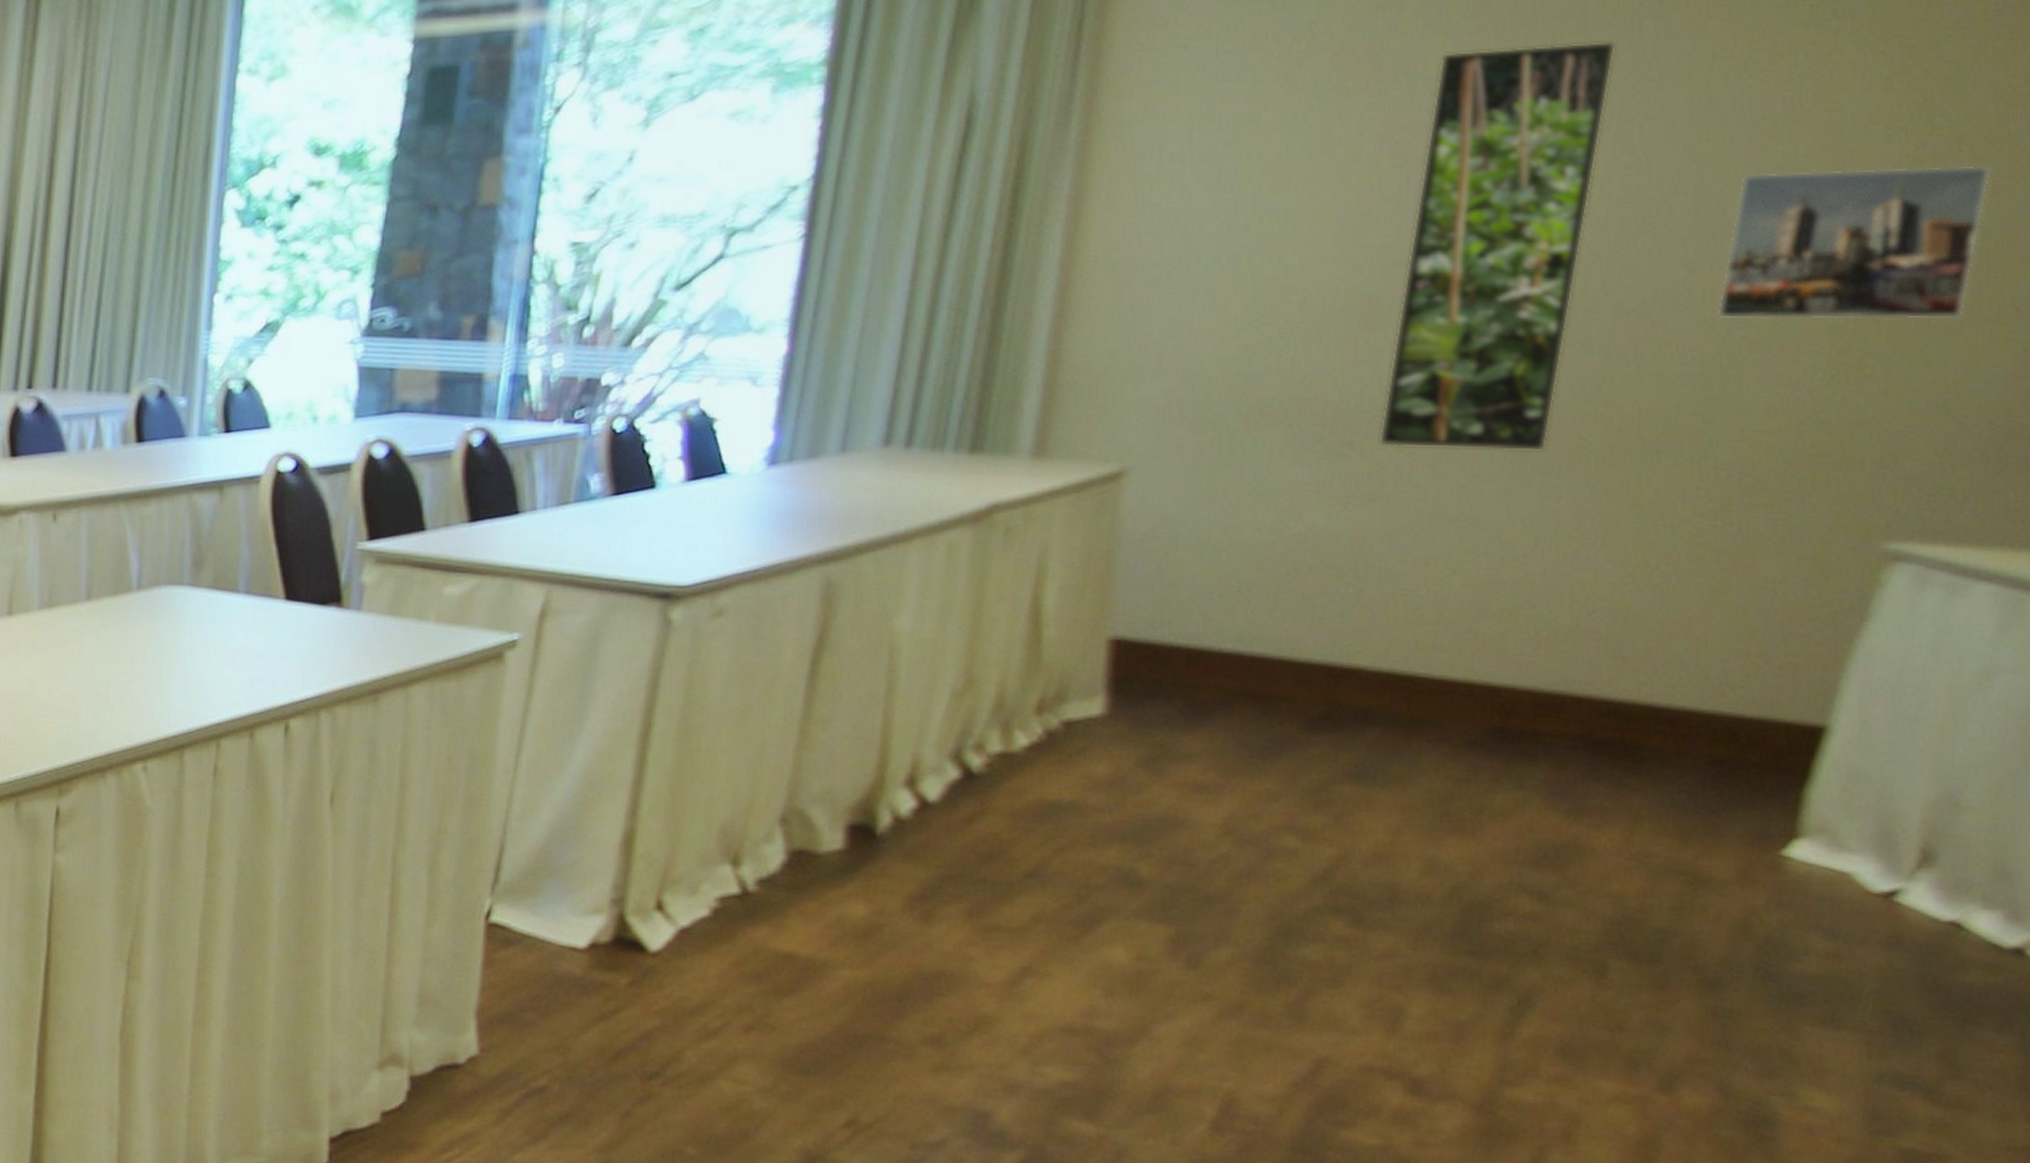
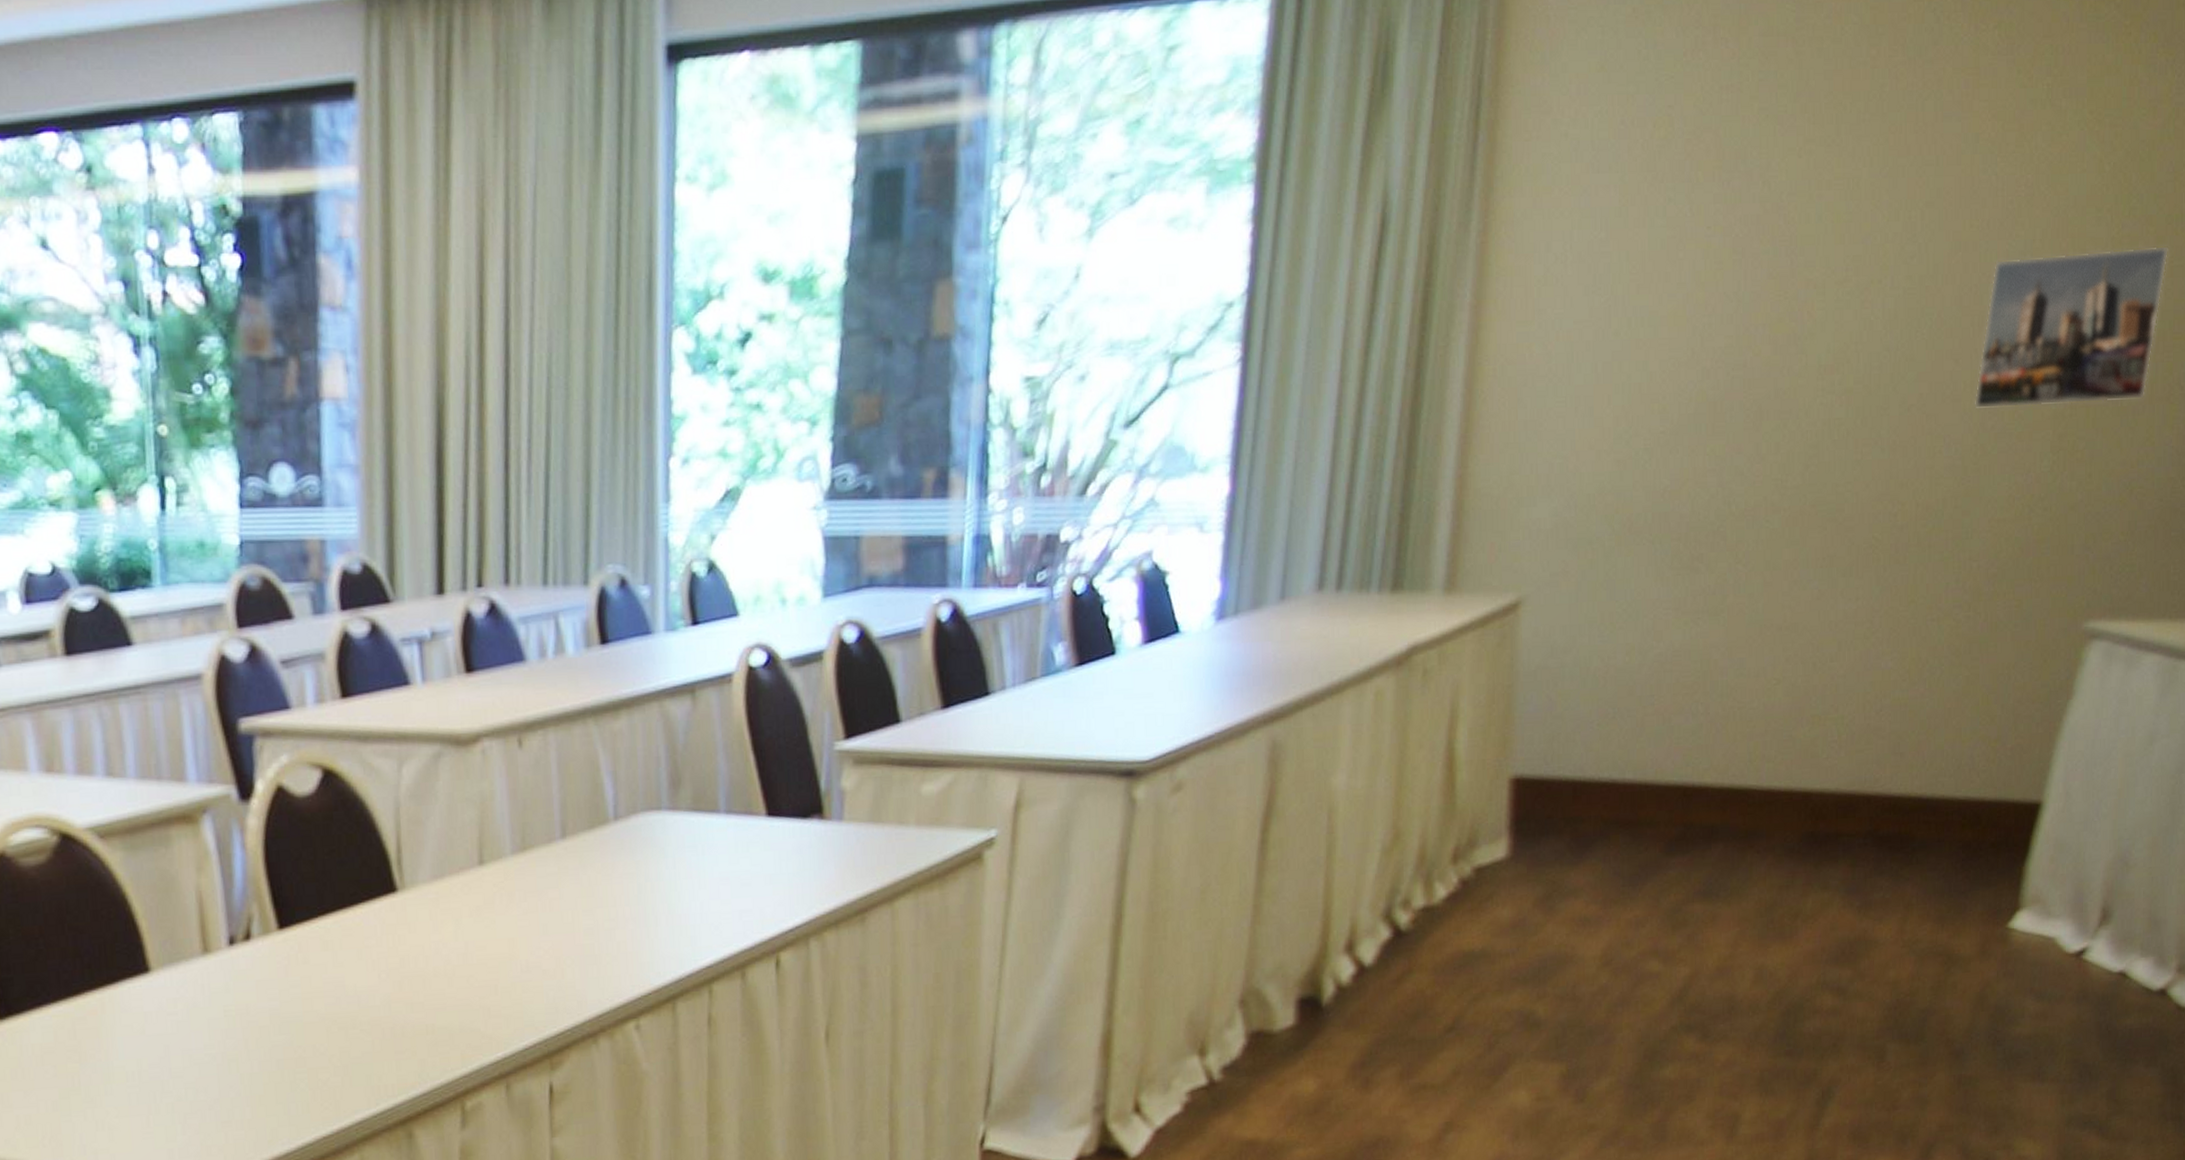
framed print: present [1379,42,1616,452] -> none [1722,124,1905,558]

